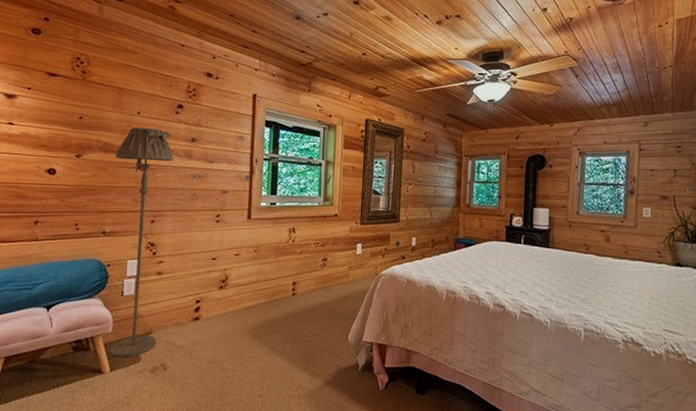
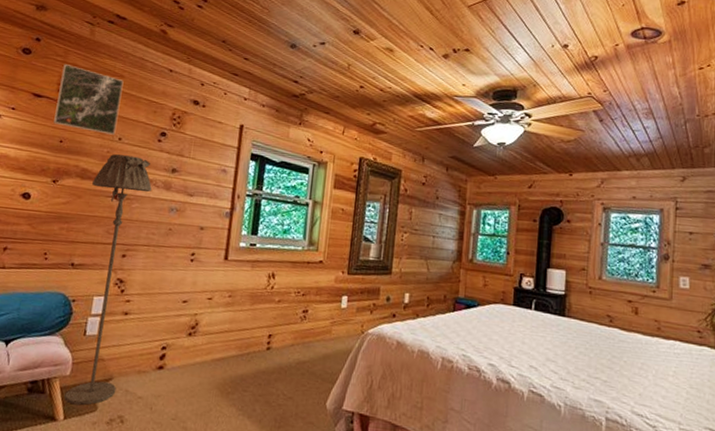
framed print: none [71,43,137,110] -> present [53,64,124,135]

